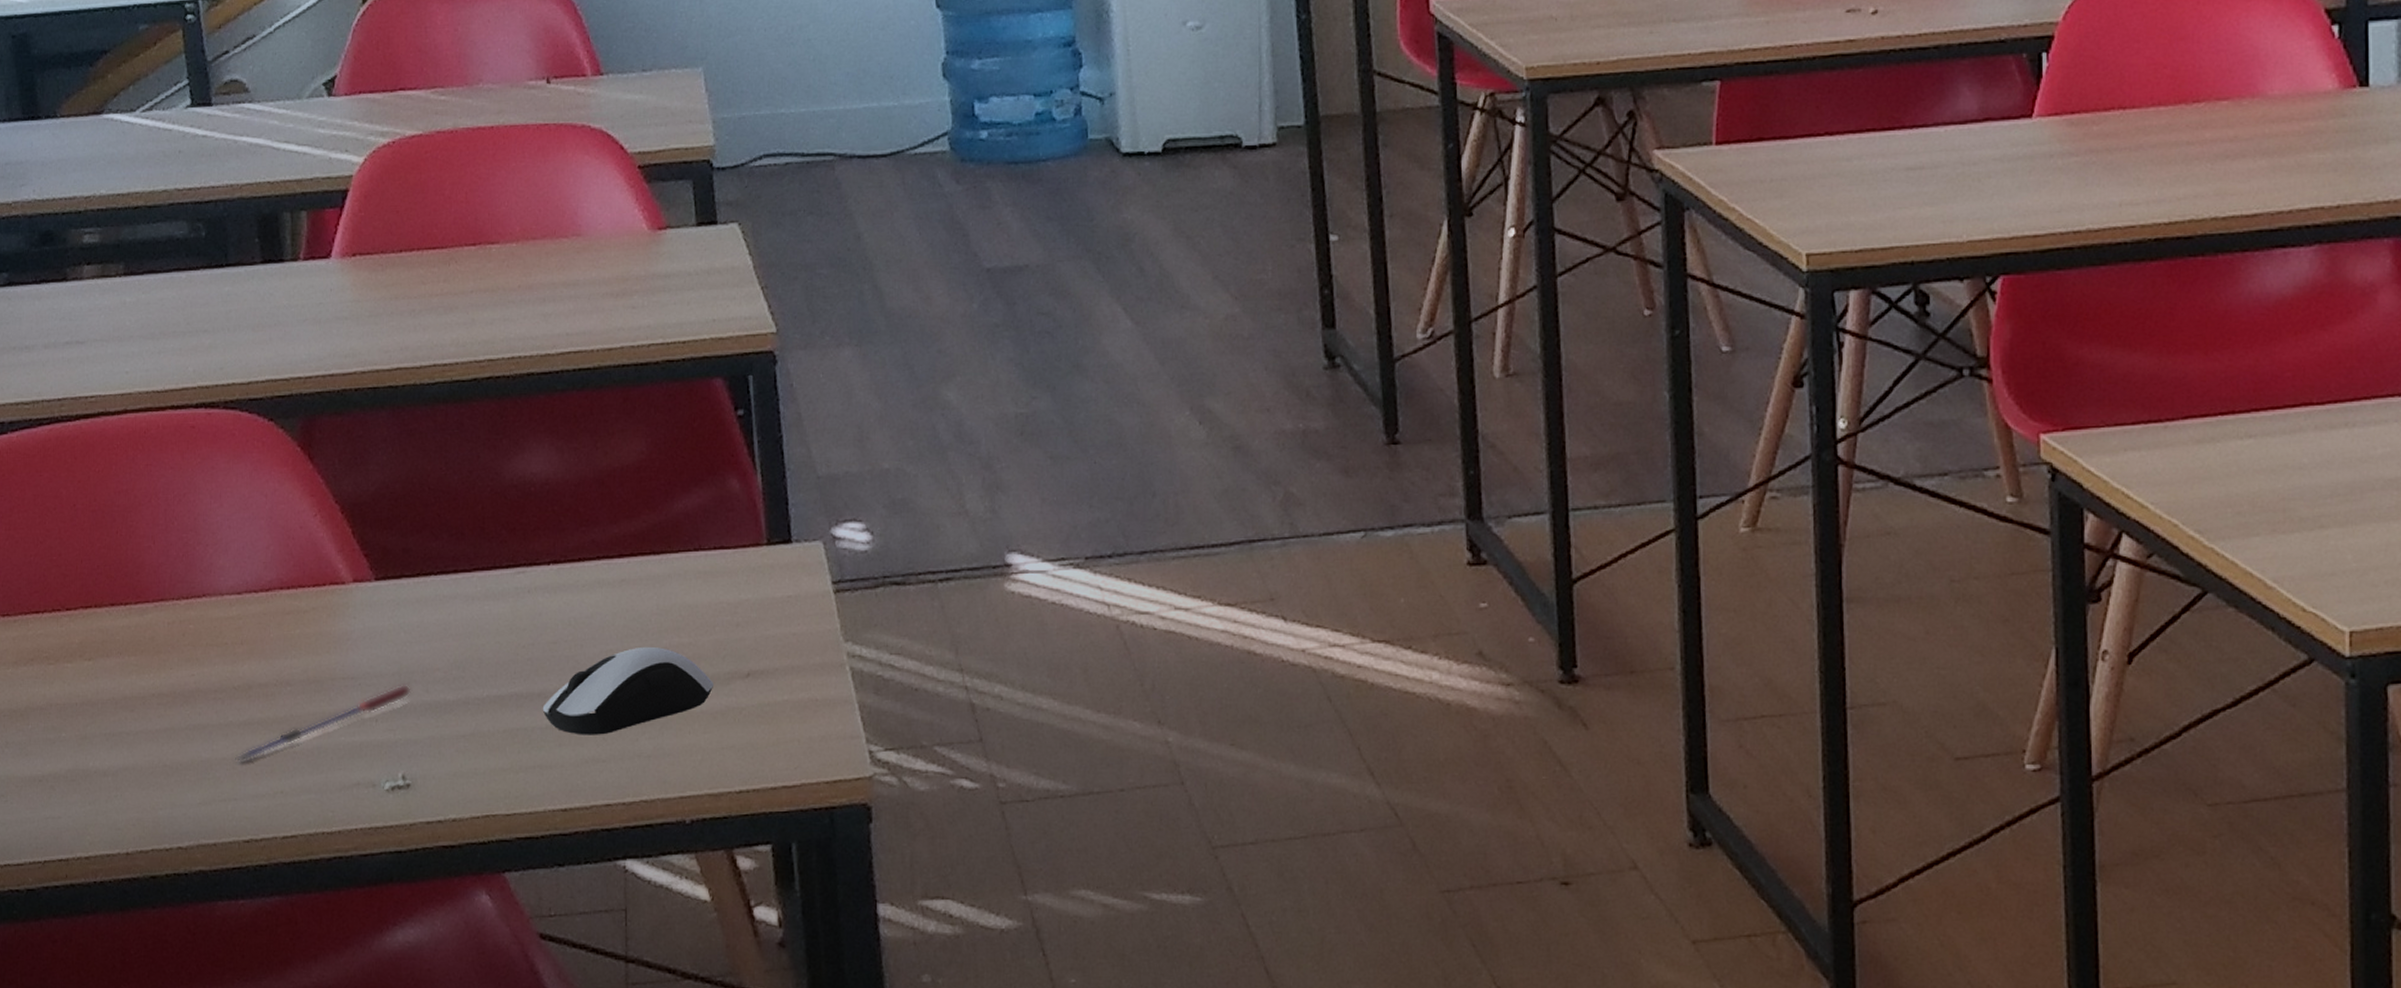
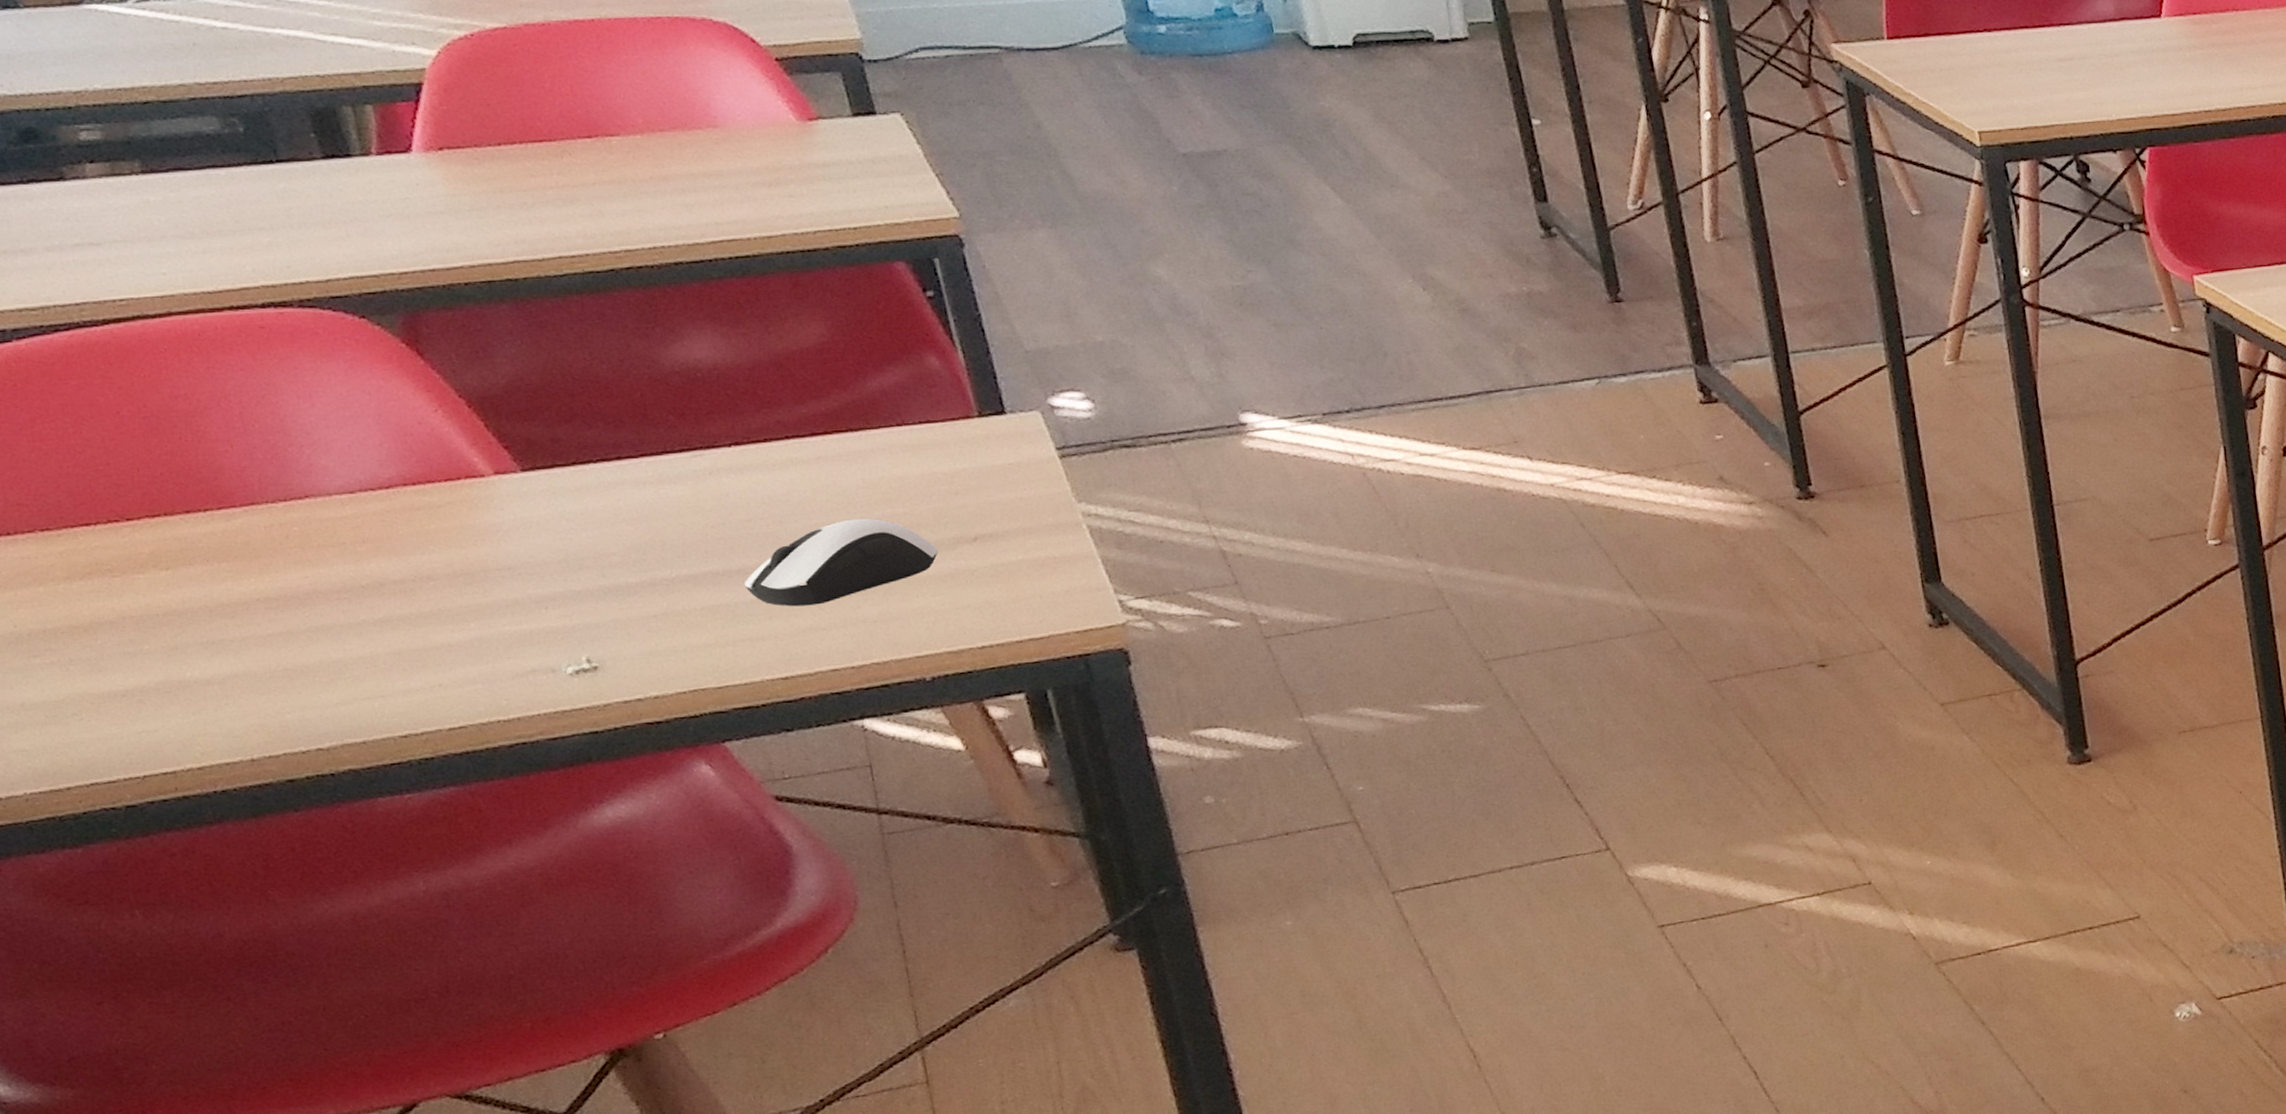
pen: present [234,683,411,763] -> none [374,570,585,660]

